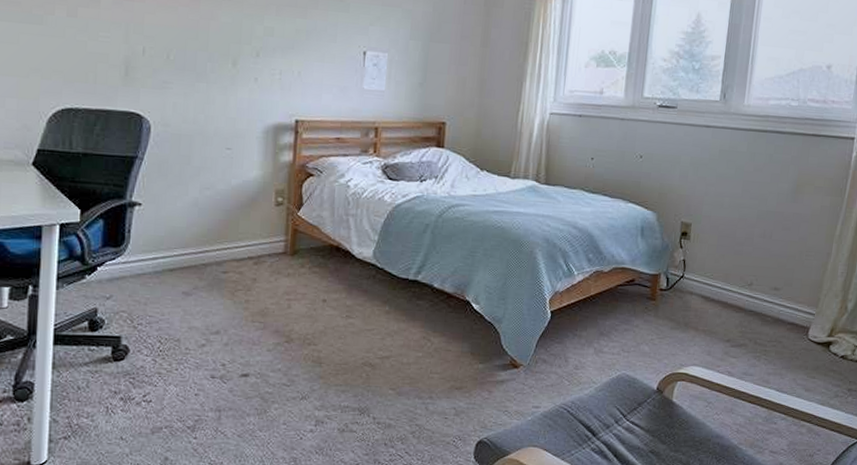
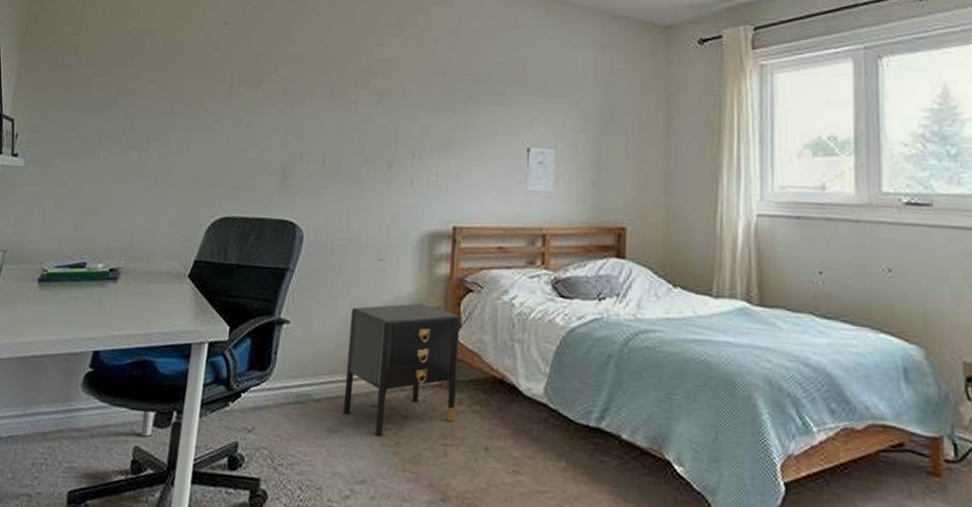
nightstand: none [196,185,303,297] -> present [342,303,461,437]

